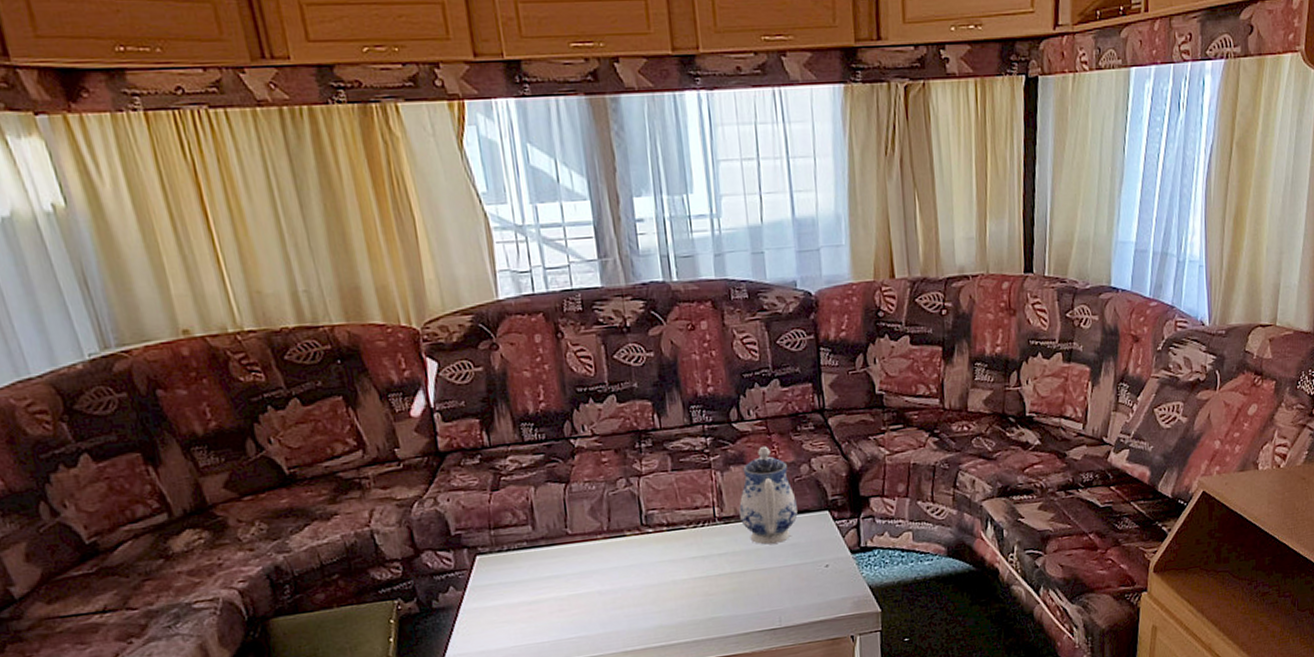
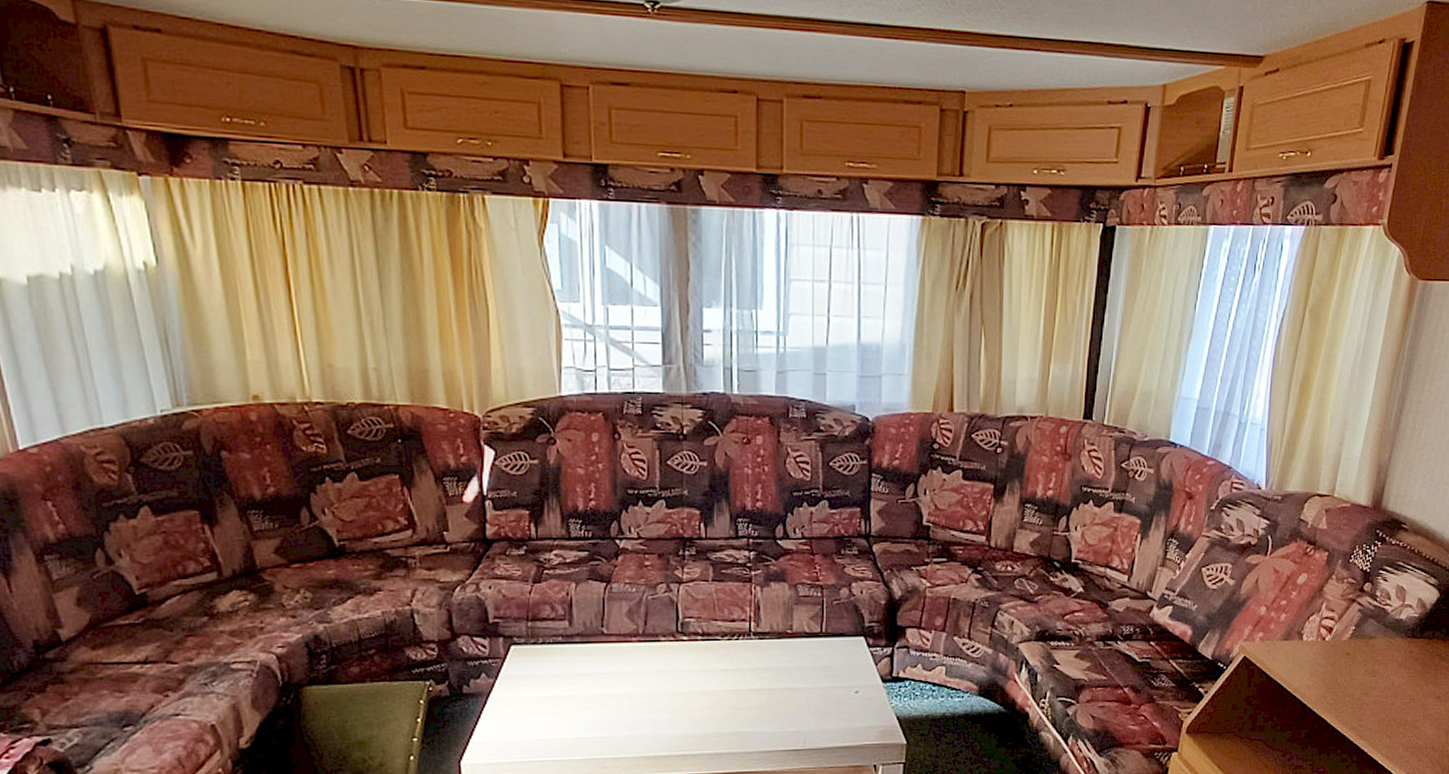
teapot: present [739,445,798,545] -> none [775,565,833,664]

